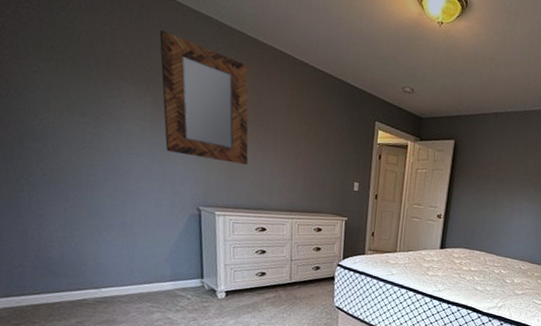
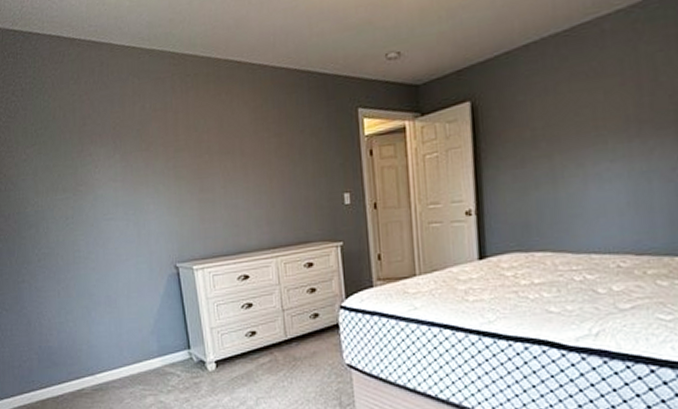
home mirror: present [159,30,249,165] -> none [119,81,220,209]

